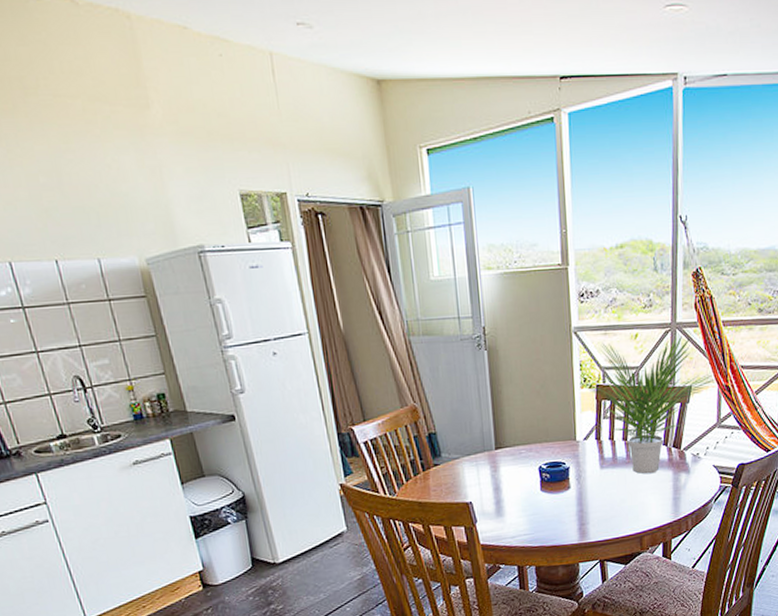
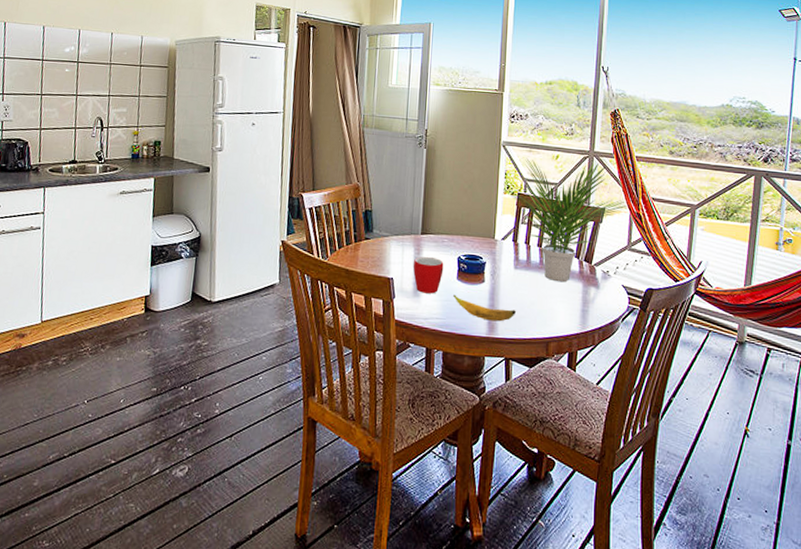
mug: none [492,471,525,512] -> present [413,256,444,294]
banana: none [539,507,606,527] -> present [453,294,516,322]

